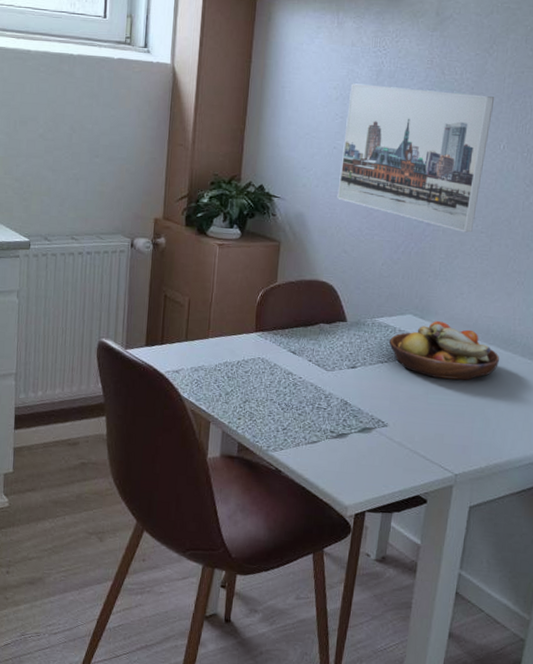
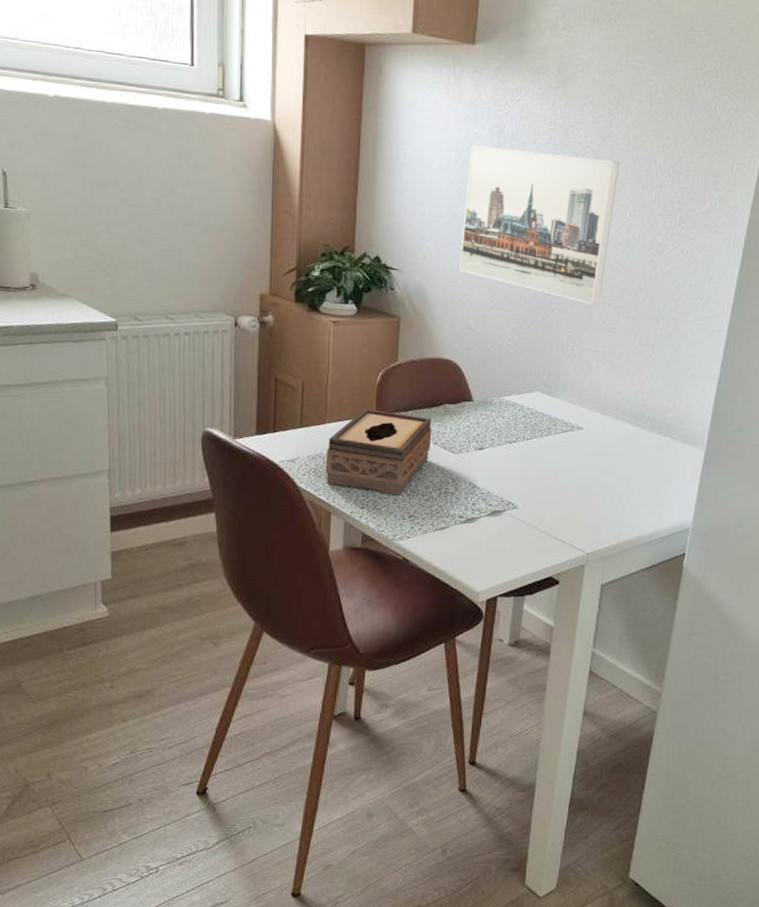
tissue box: none [206,326,307,409] -> present [325,409,432,496]
fruit bowl: present [388,321,499,381] -> none [516,397,628,458]

